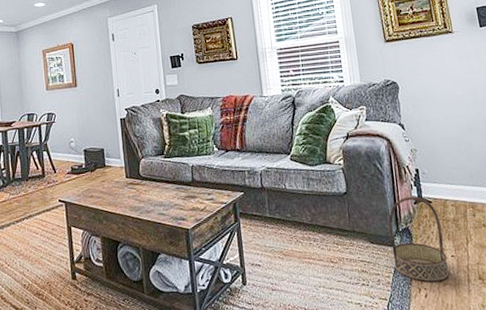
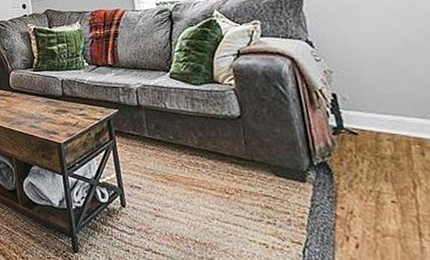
basket: present [388,196,450,282] -> none [297,126,390,231]

